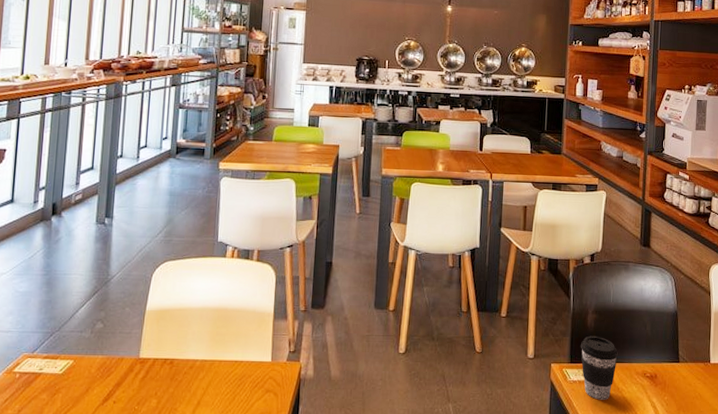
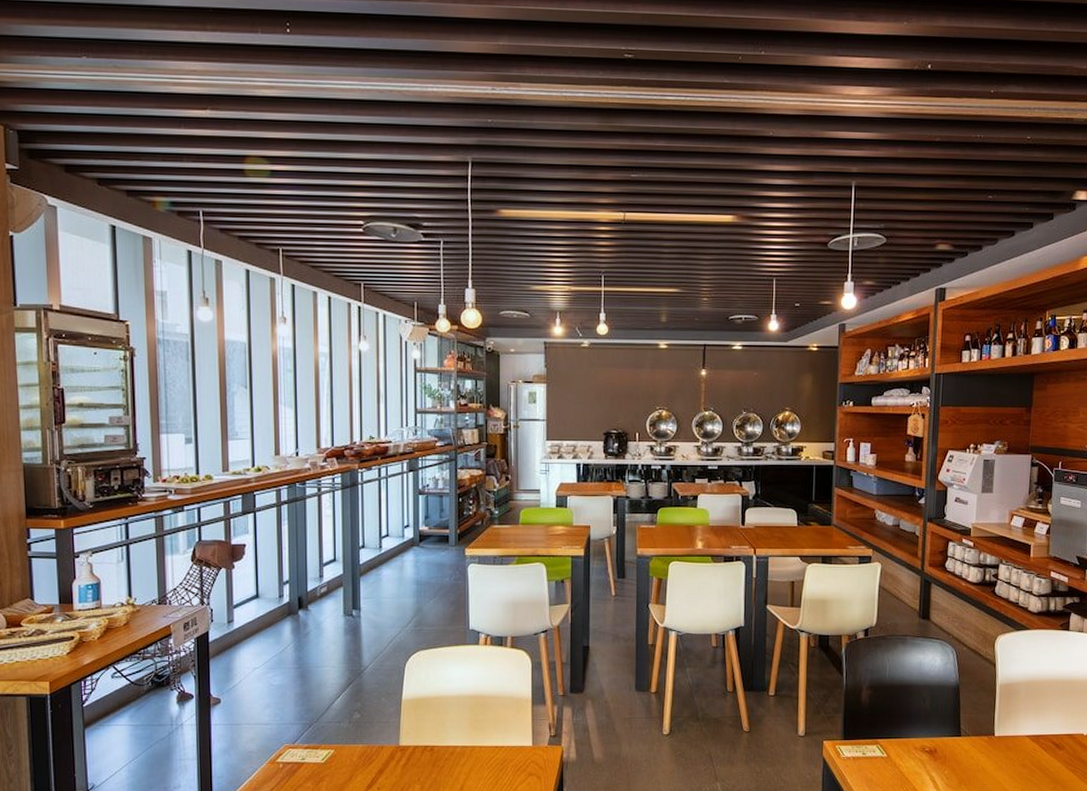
coffee cup: present [580,335,618,400] -> none [854,712,895,775]

